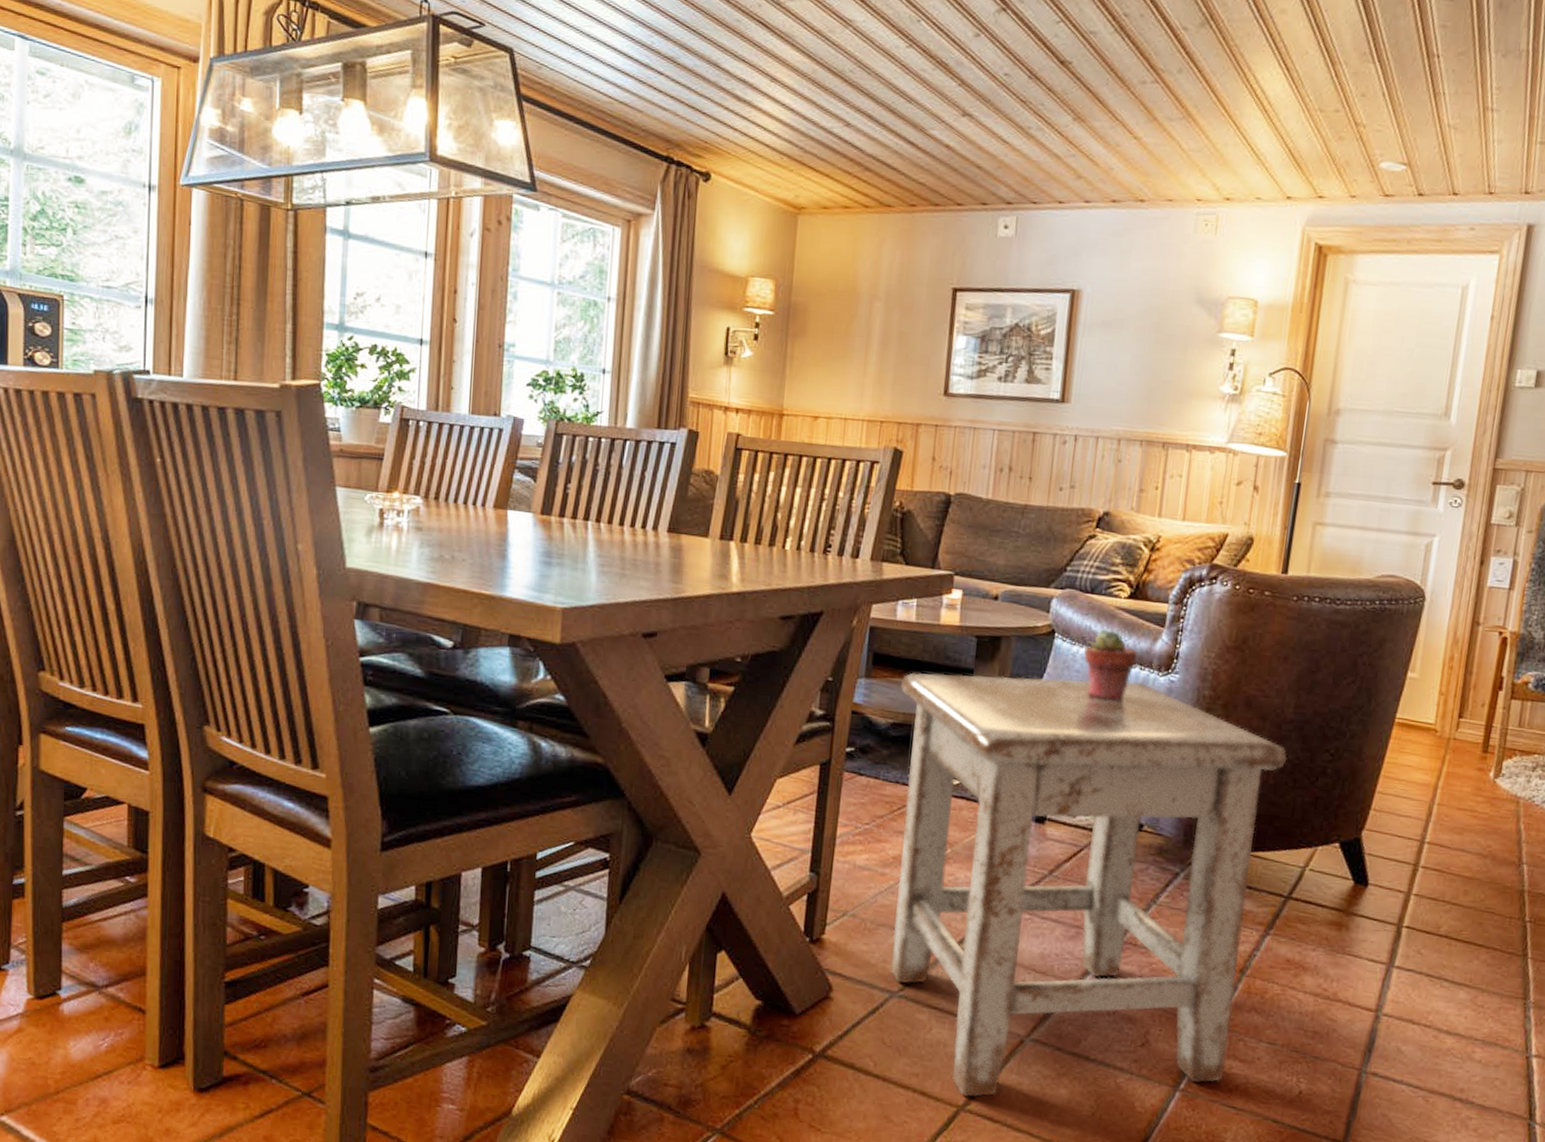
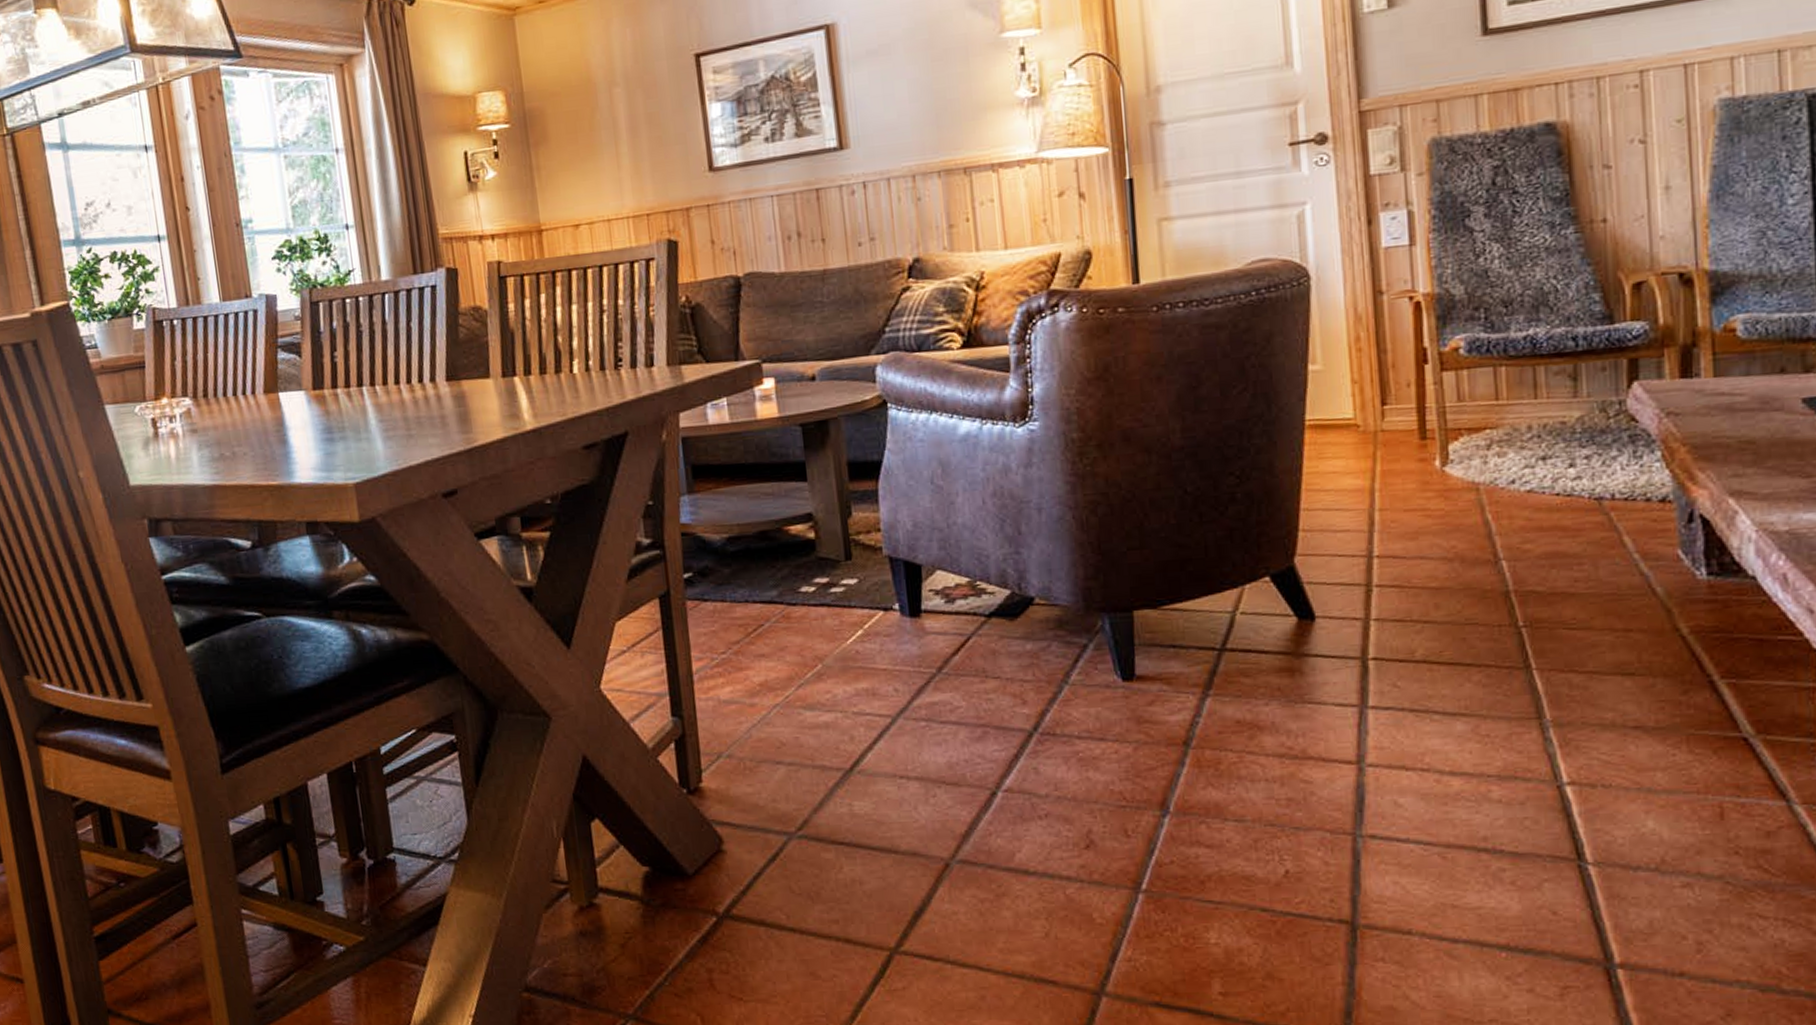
stool: present [890,673,1287,1097] -> none [727,439,1191,937]
potted succulent: present [1083,629,1139,702] -> none [924,386,988,467]

